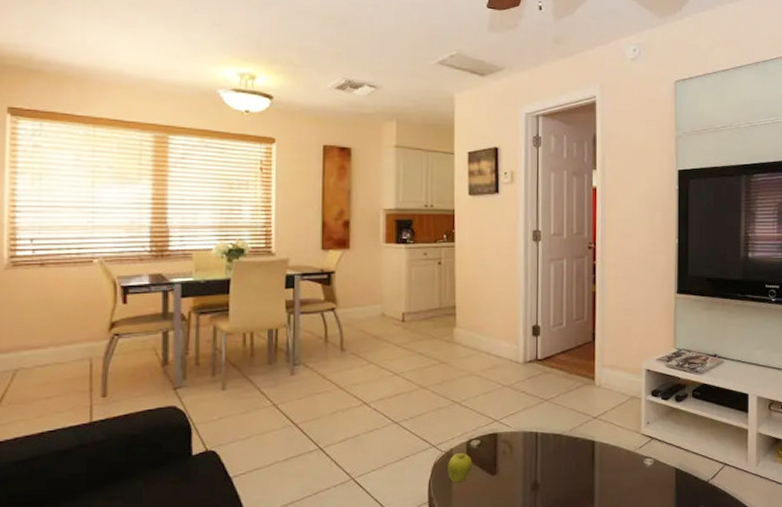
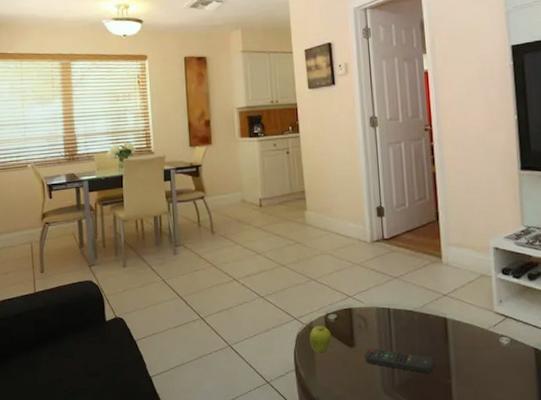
remote control: none [507,475,579,499] -> present [364,348,435,374]

